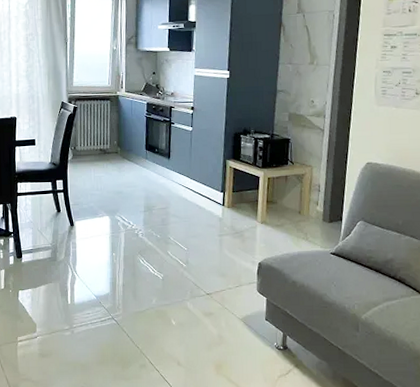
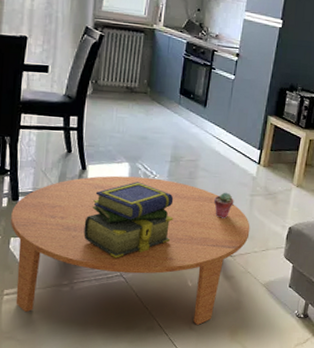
coffee table: none [17,227,223,361] -> present [11,175,250,325]
stack of books: none [77,232,153,303] -> present [83,182,174,258]
potted succulent: none [186,235,205,259] -> present [213,192,234,218]

